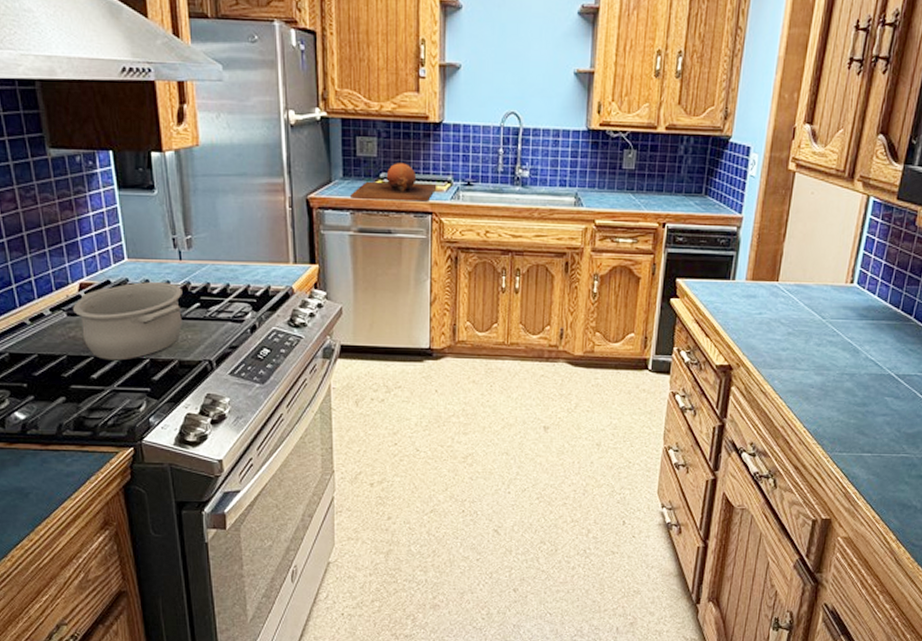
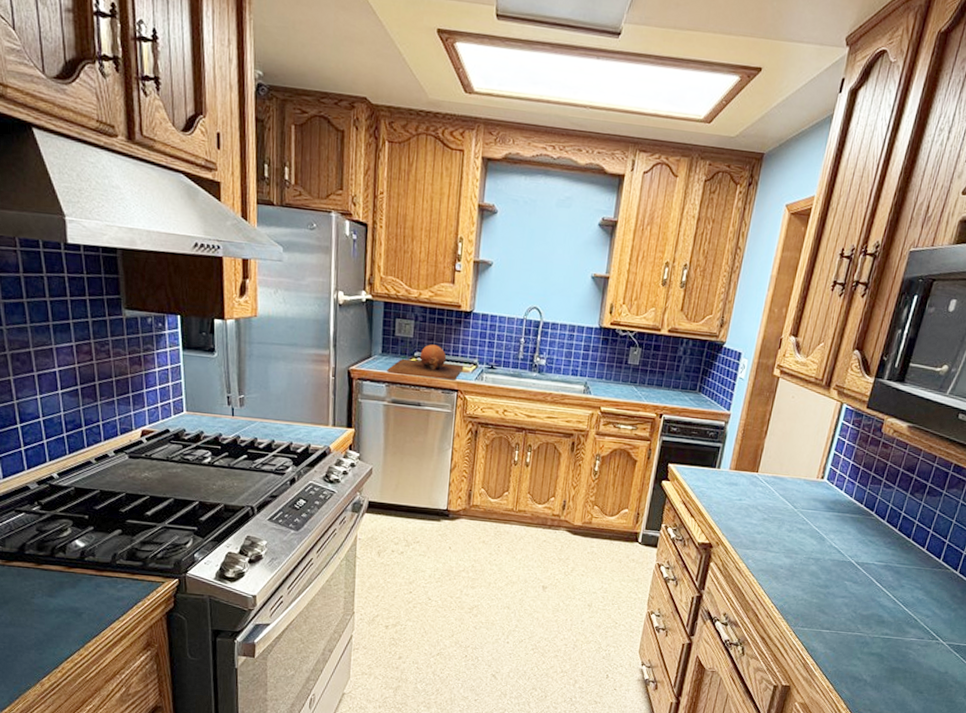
cooking pot: present [73,282,183,362] -> none [135,433,232,502]

